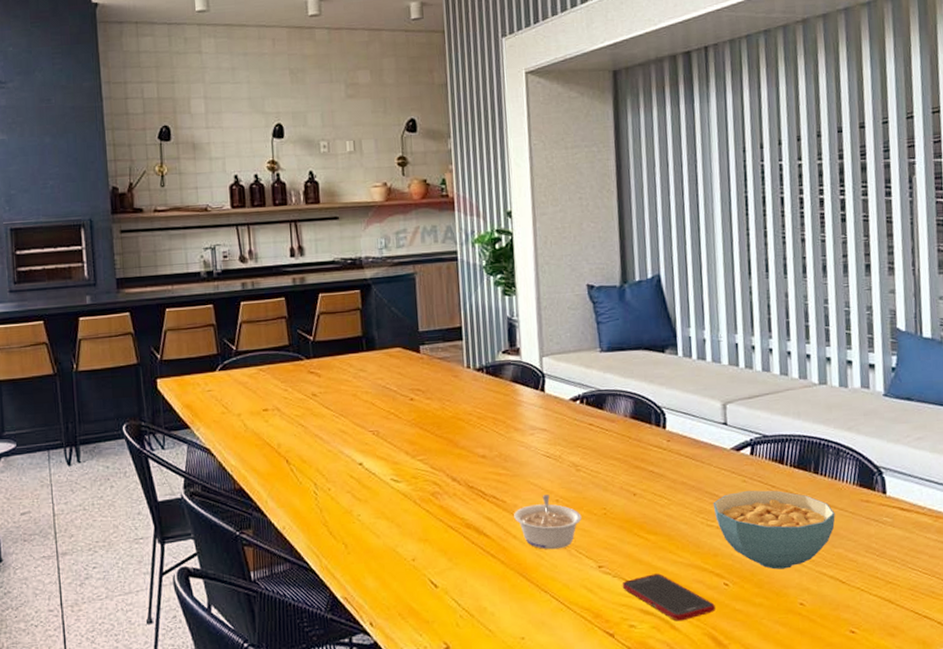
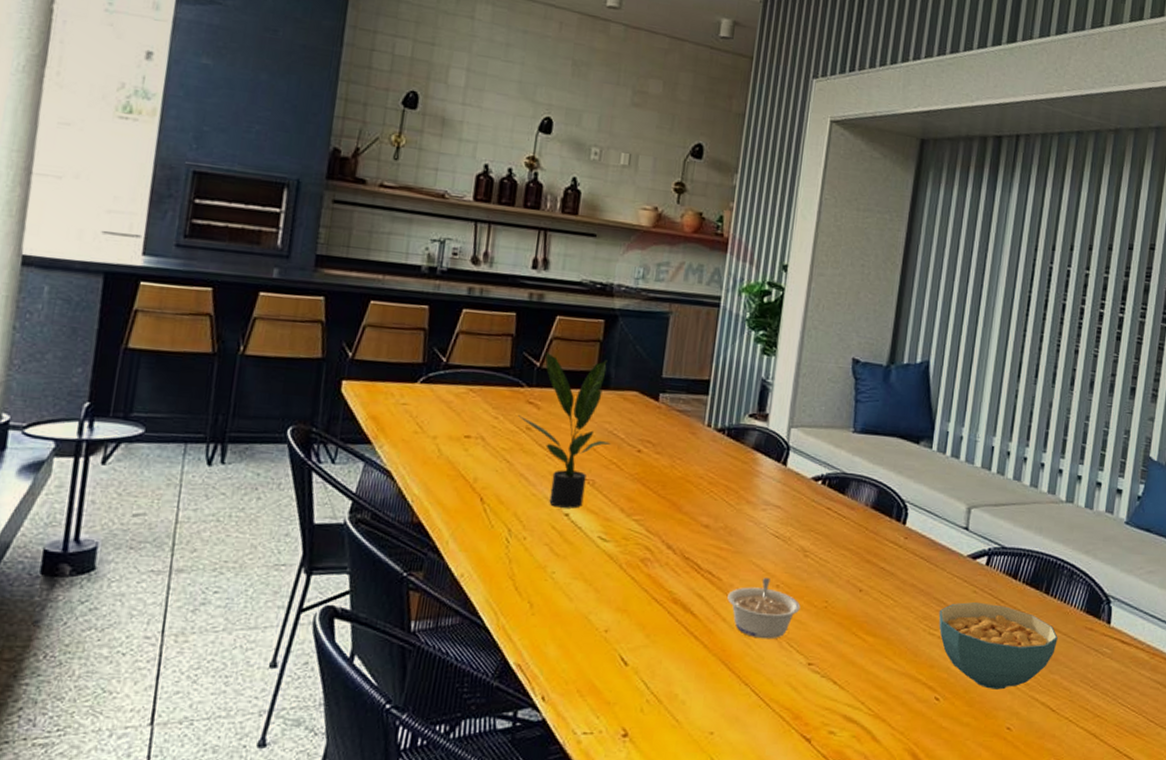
potted plant: none [303,325,386,459] -> present [518,351,611,509]
cell phone: present [622,573,715,622] -> none [829,678,922,733]

